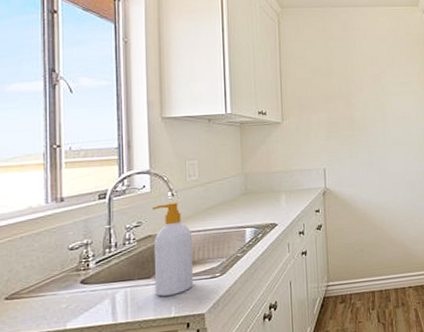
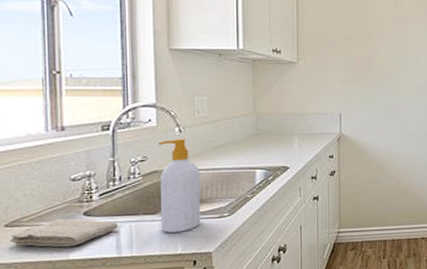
washcloth: none [10,287,114,318] -> present [10,219,118,247]

